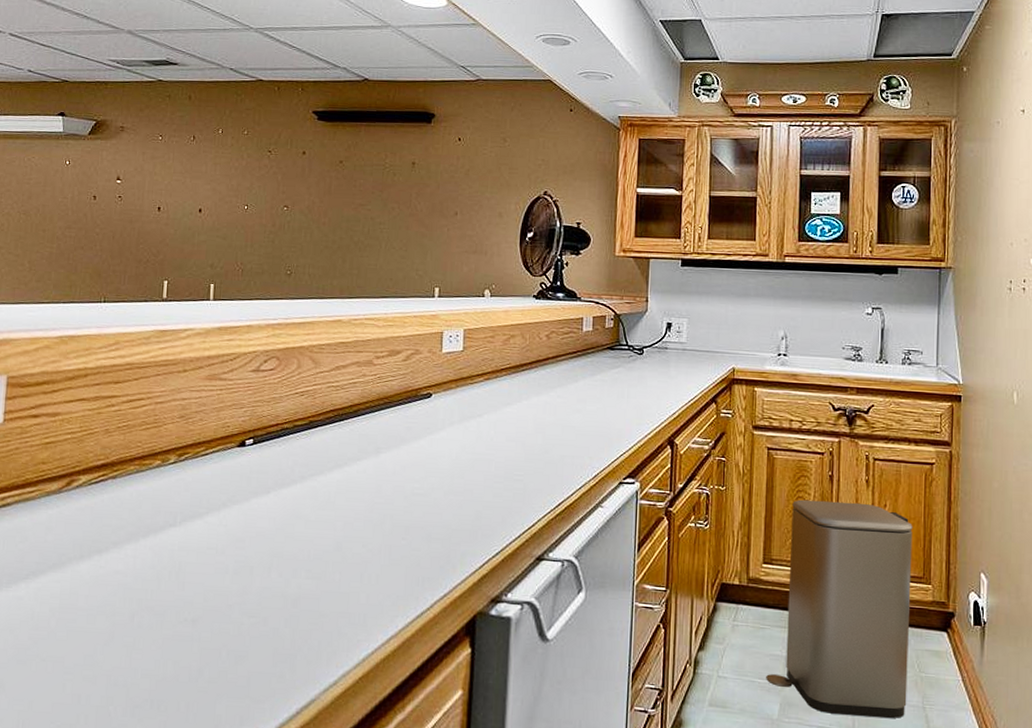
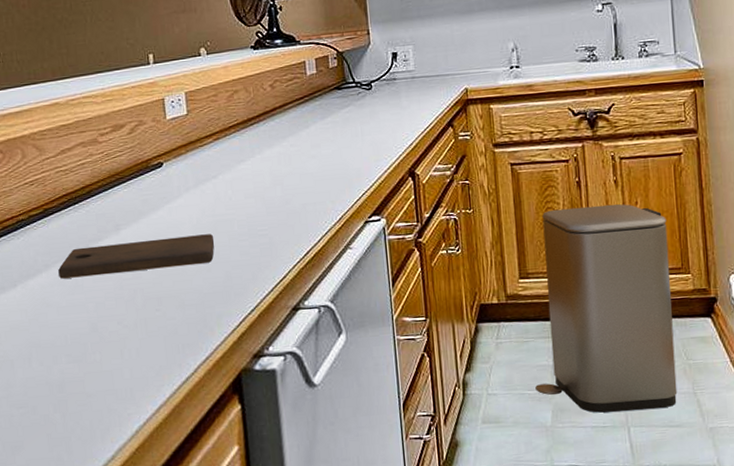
cutting board: none [313,464,470,500] -> present [58,234,215,279]

